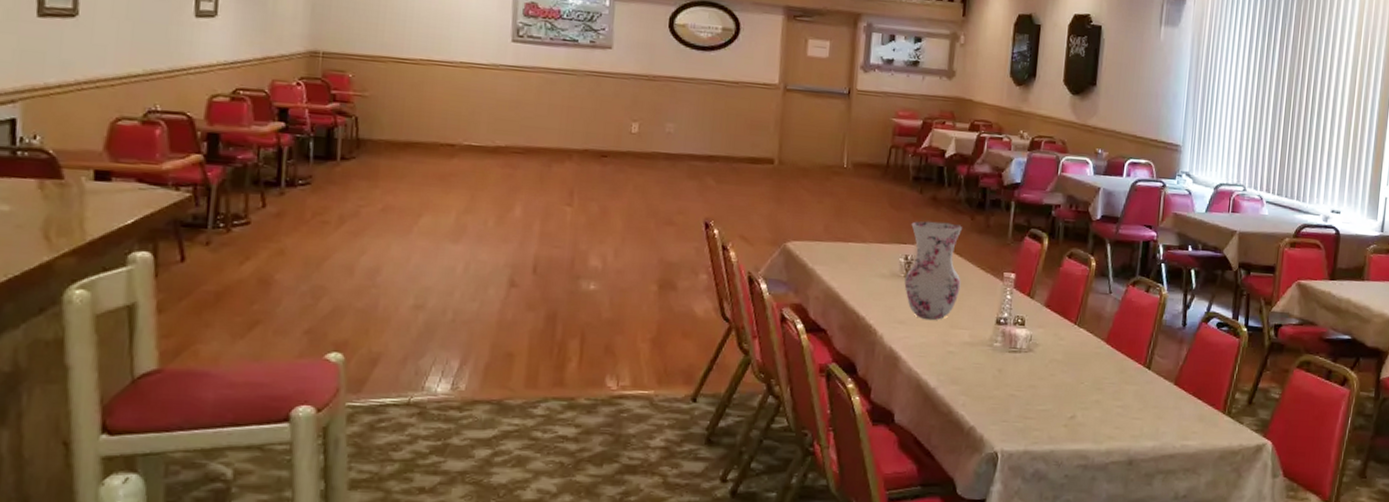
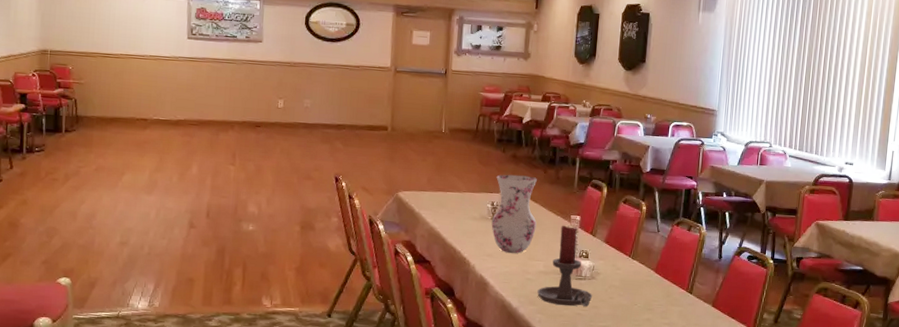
candle holder: none [961,284,1030,386] -> present [537,225,593,307]

